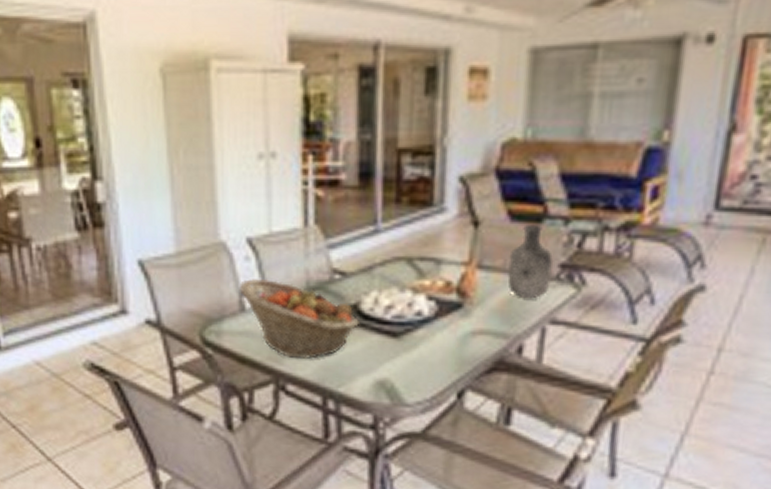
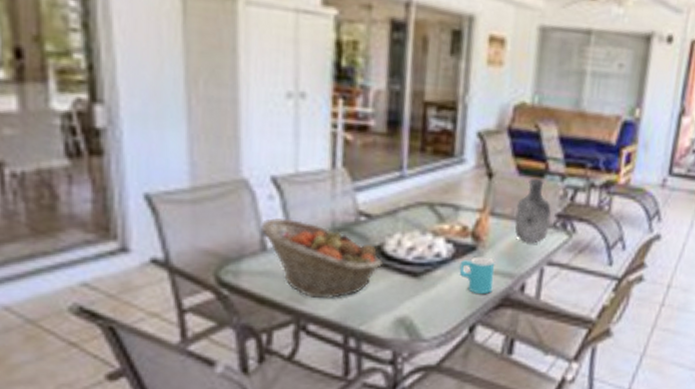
cup: none [443,314,486,356] -> present [459,256,495,294]

